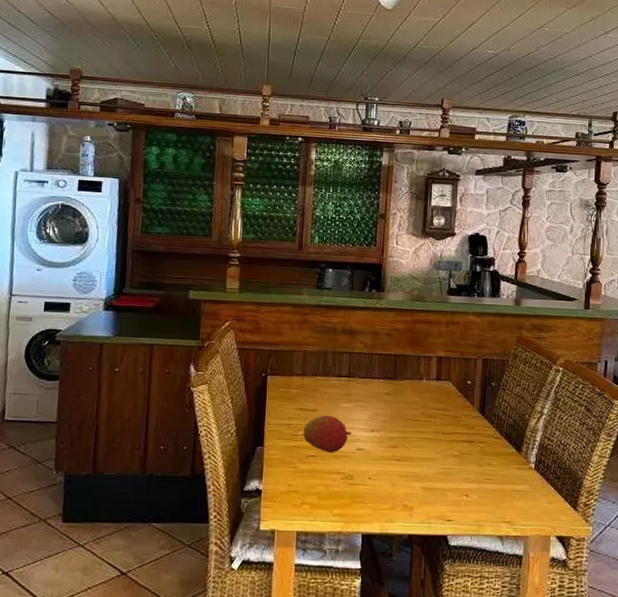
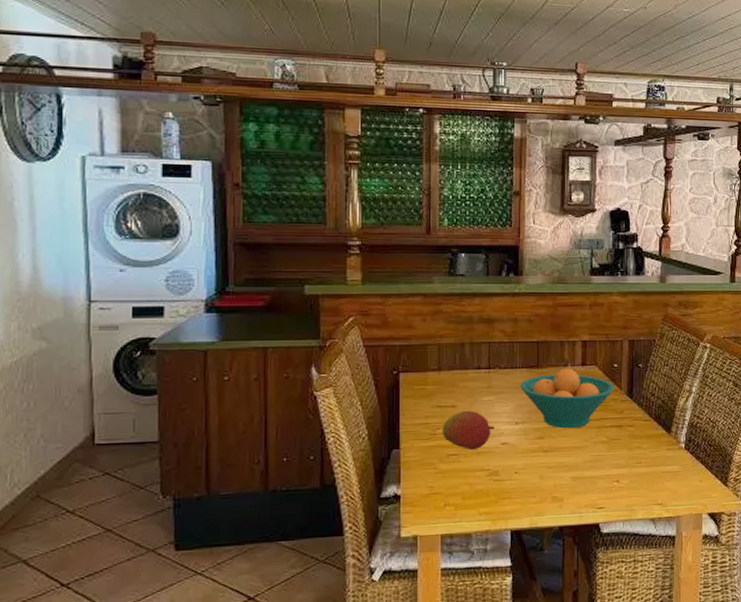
fruit bowl: none [377,381,467,440] -> present [520,368,614,429]

